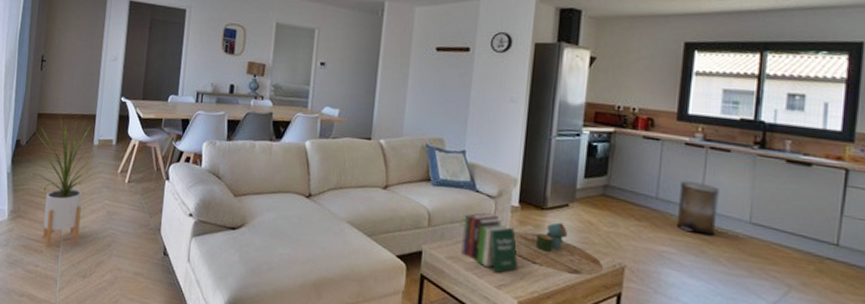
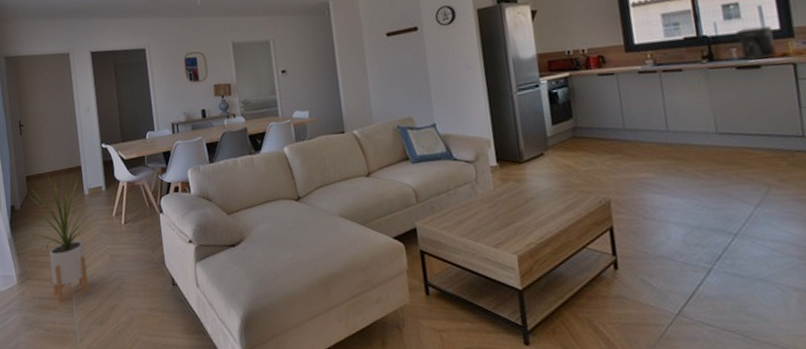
books: present [461,212,519,273] -> none [448,178,511,233]
decorative tray: present [513,222,603,275] -> none [498,172,590,219]
pedal bin: present [676,180,721,237] -> none [643,105,686,156]
coffee maker: none [790,122,833,159] -> present [735,25,778,60]

